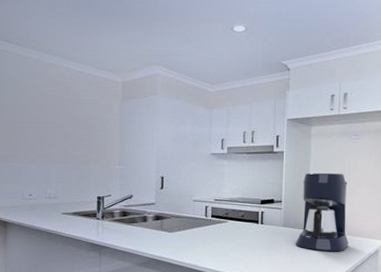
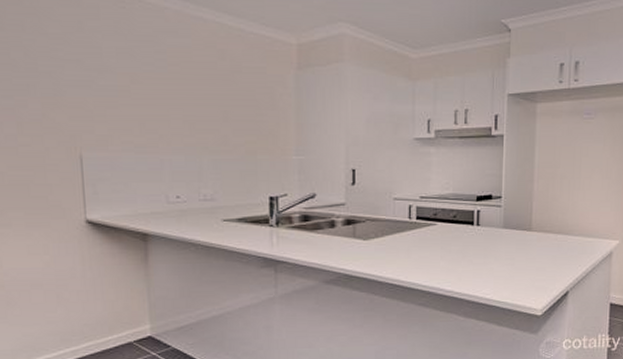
coffee maker: present [296,172,349,252] -> none [518,160,579,257]

